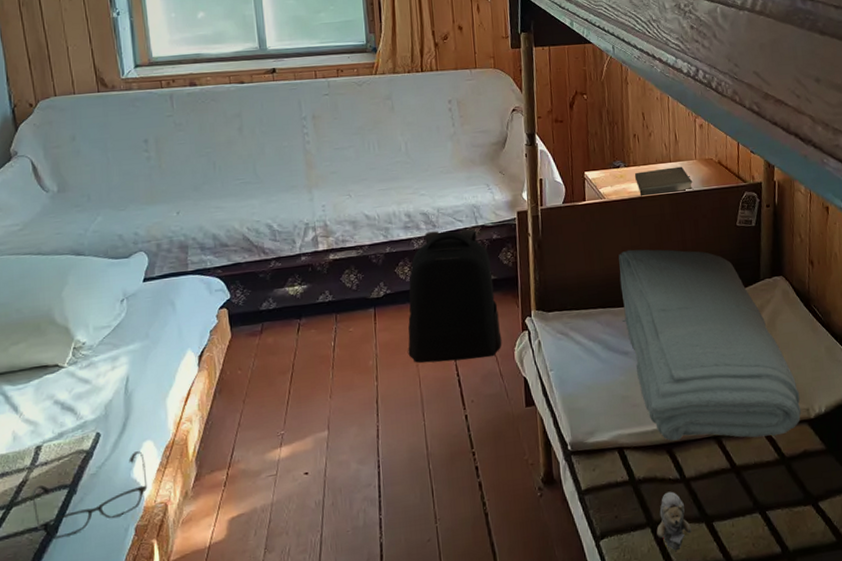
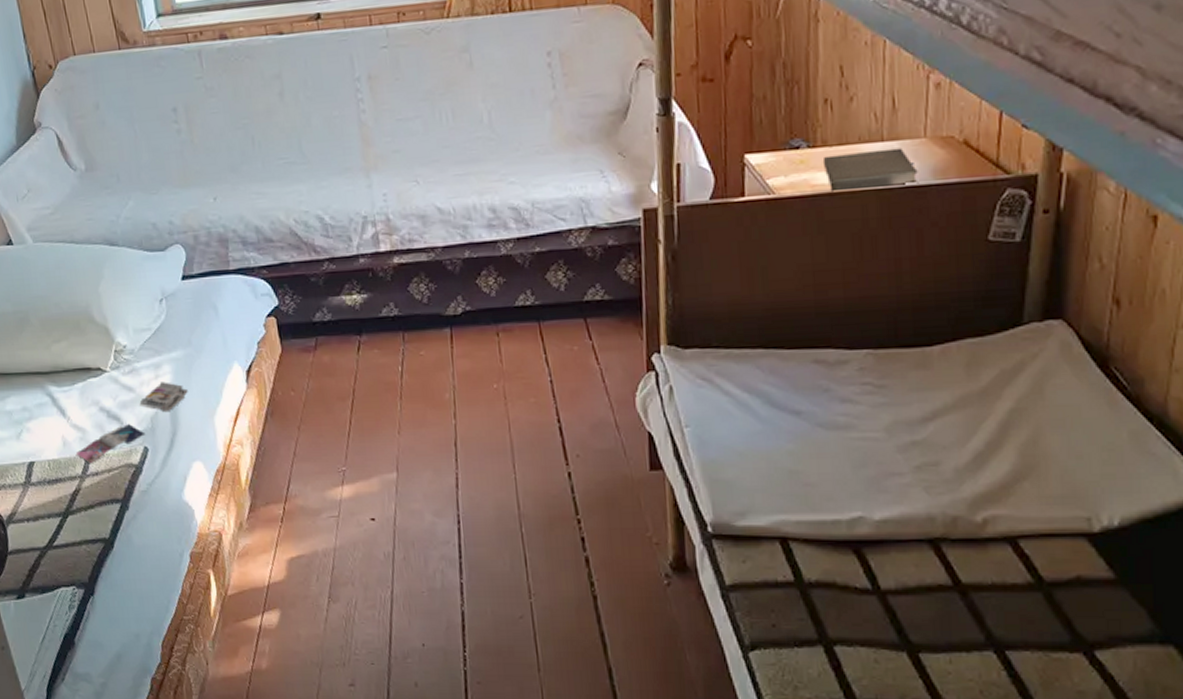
magazine: none [26,372,143,454] -> present [76,382,188,463]
eyeglasses: present [32,451,148,539] -> none [85,472,200,555]
backpack: present [408,228,502,363] -> none [493,230,619,403]
towel: present [618,249,802,441] -> none [792,268,1078,550]
teddy bear: present [656,491,692,551] -> none [832,604,885,681]

